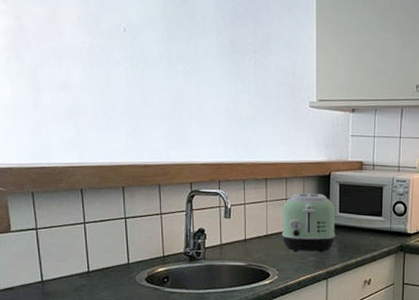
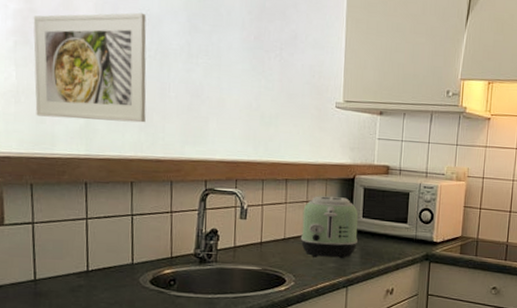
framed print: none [22,23,132,130] -> present [33,12,147,123]

